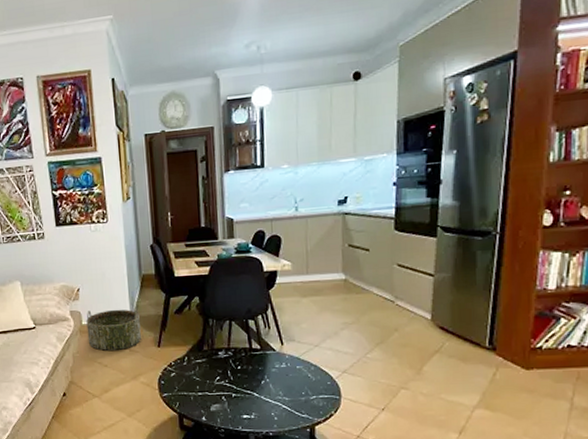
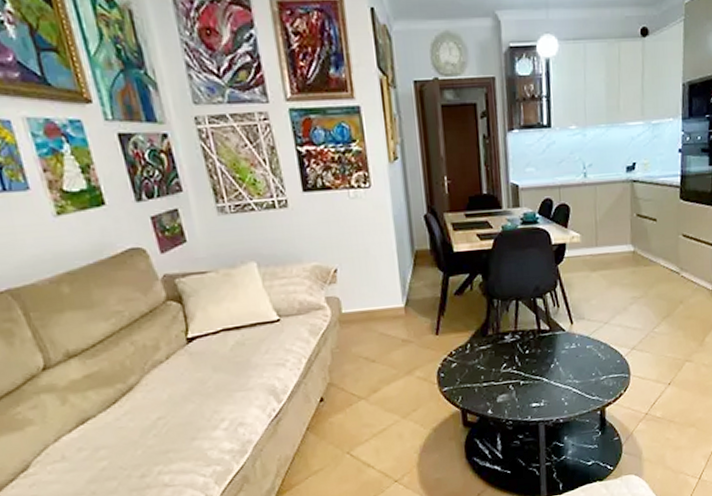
basket: present [86,307,141,351] -> none [347,289,416,343]

